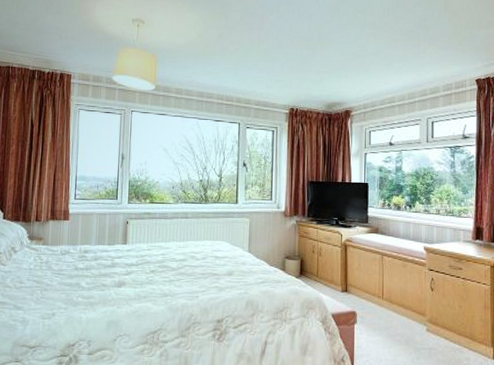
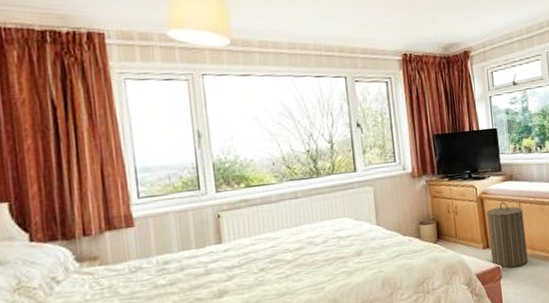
laundry hamper: none [348,252,385,316] -> present [486,202,528,269]

